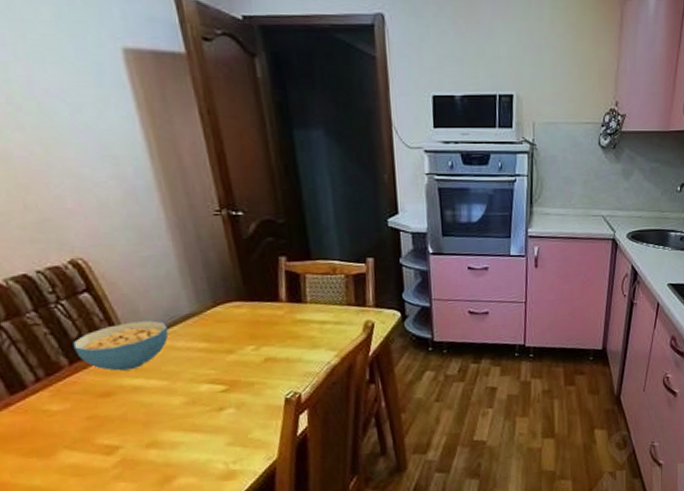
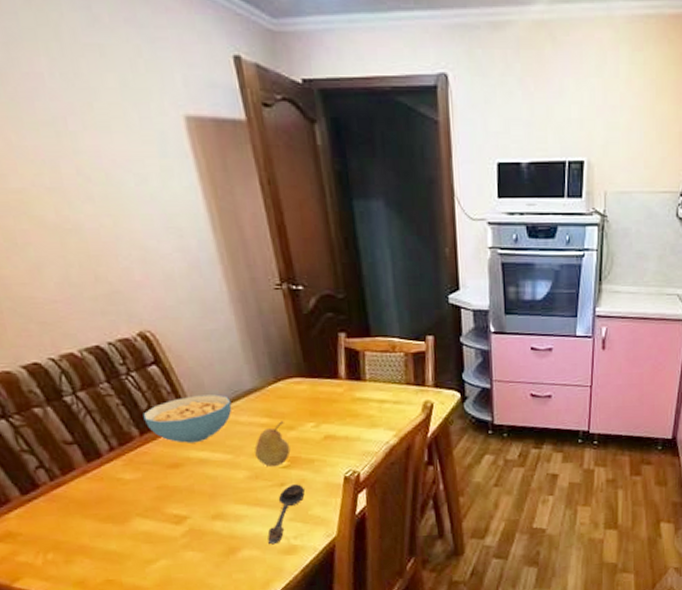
fruit: none [192,345,230,392] -> present [254,421,291,467]
spoon: none [205,408,244,471] -> present [267,484,305,545]

